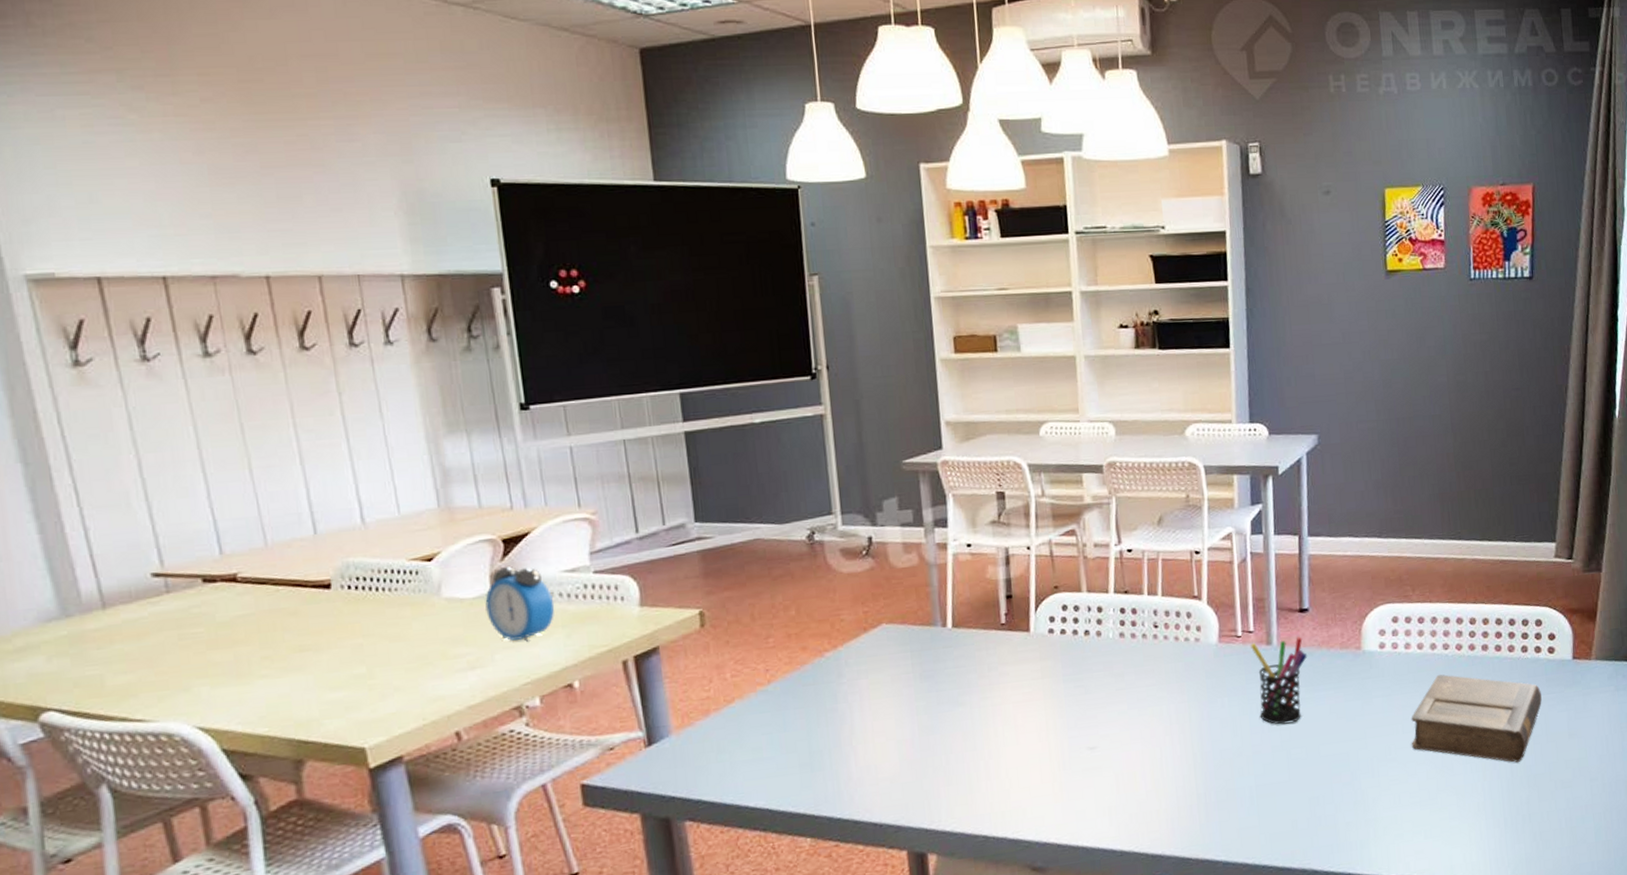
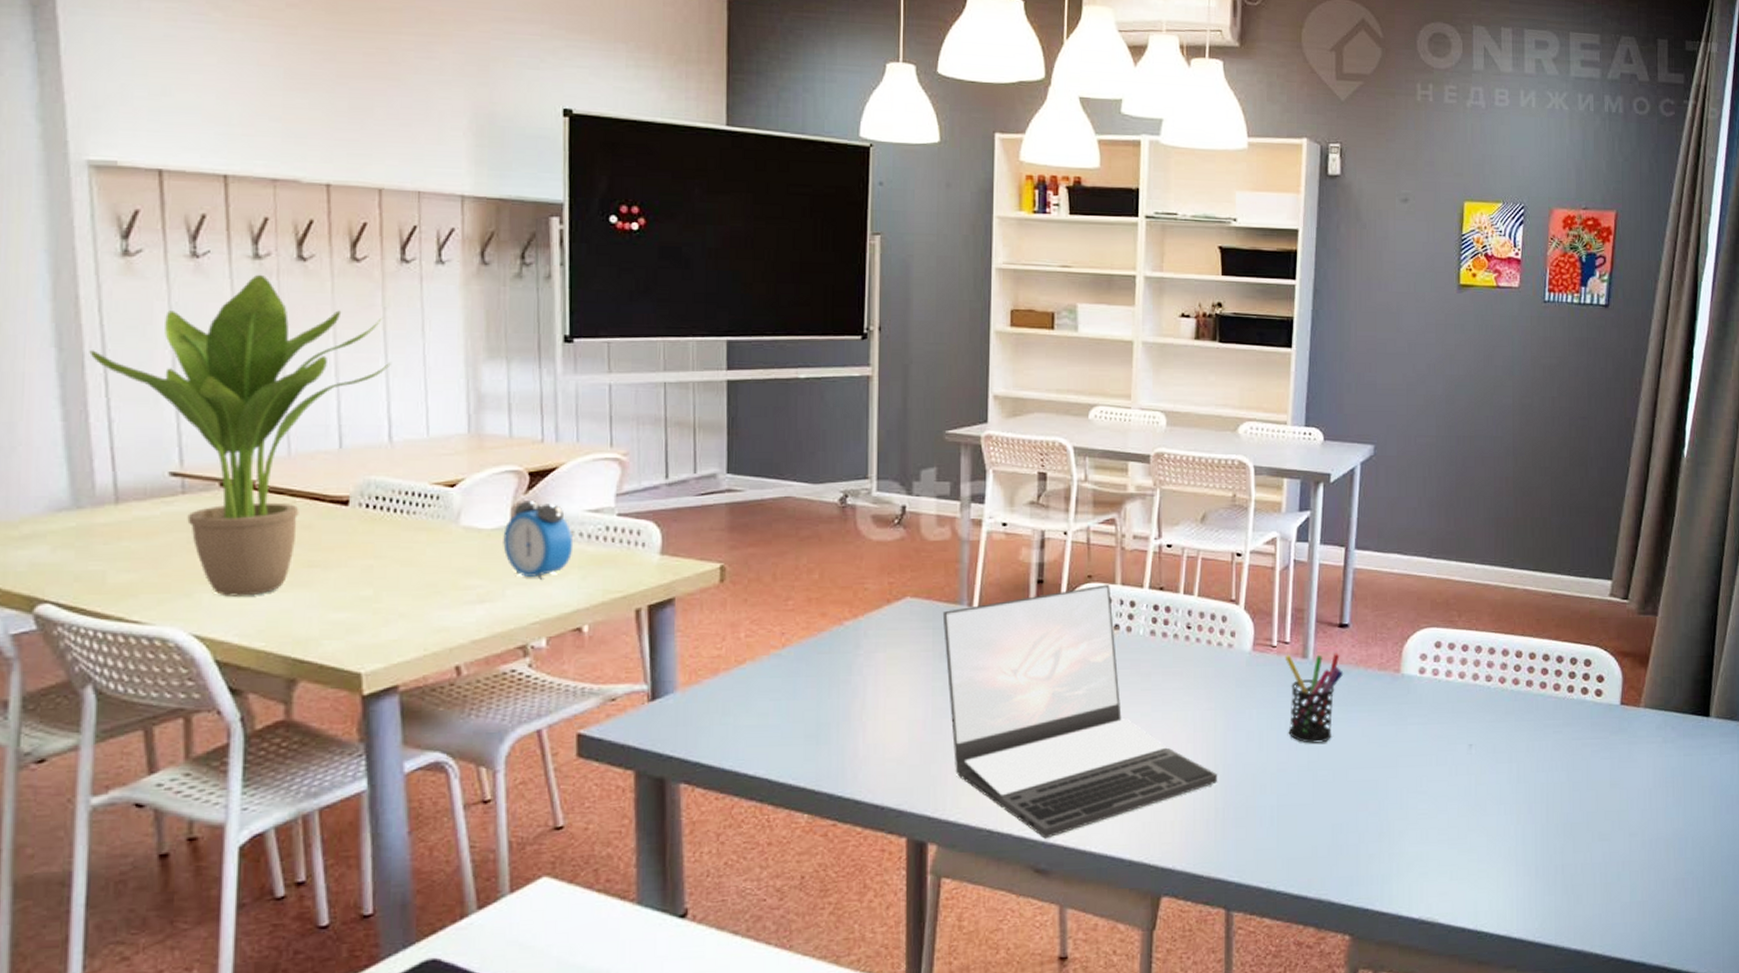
potted plant: none [55,371,354,688] -> present [89,274,391,597]
laptop: none [918,593,1197,839] -> present [942,584,1218,839]
book: present [1411,674,1542,763] -> none [1444,707,1585,809]

